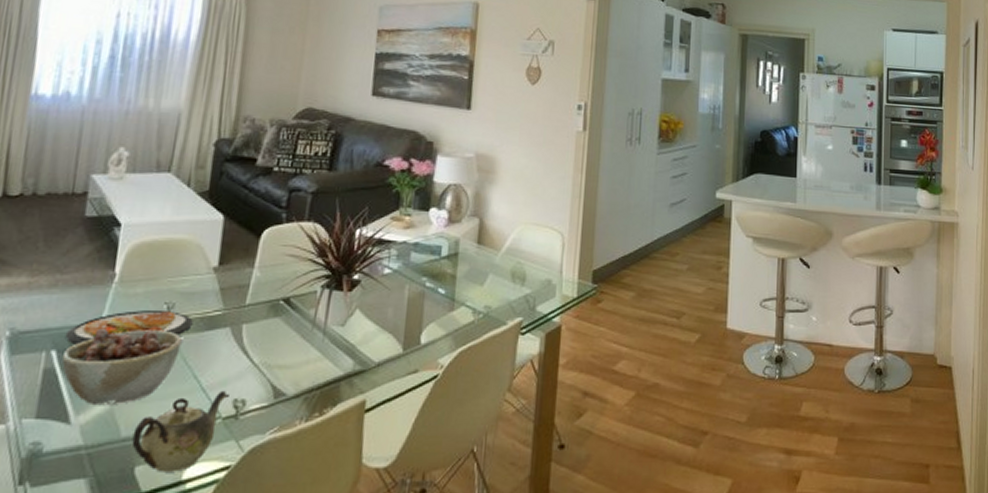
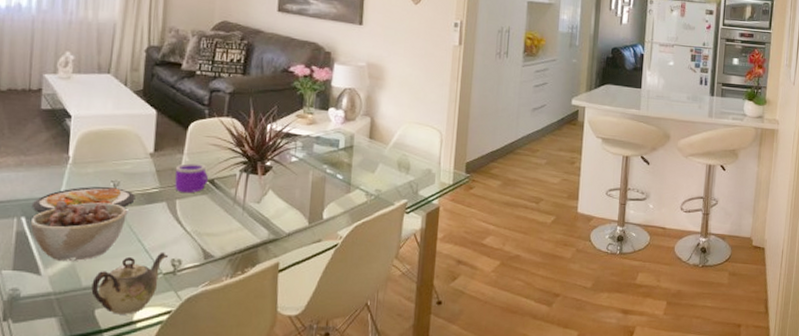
mug: none [241,279,284,316] -> present [175,163,209,194]

